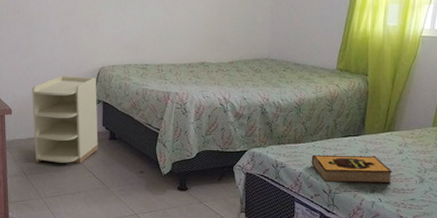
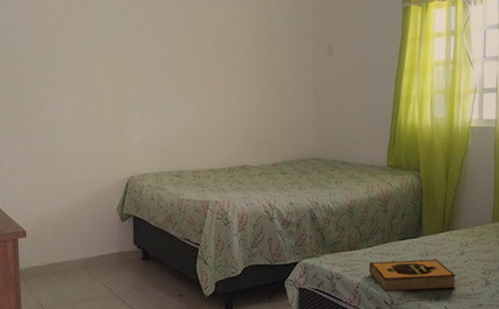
nightstand: present [32,75,98,164] -> none [50,188,130,294]

